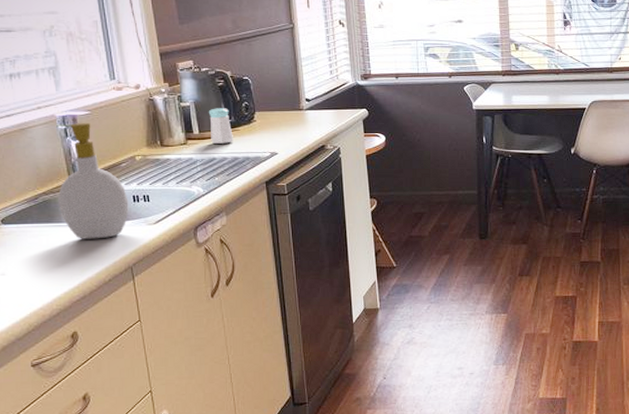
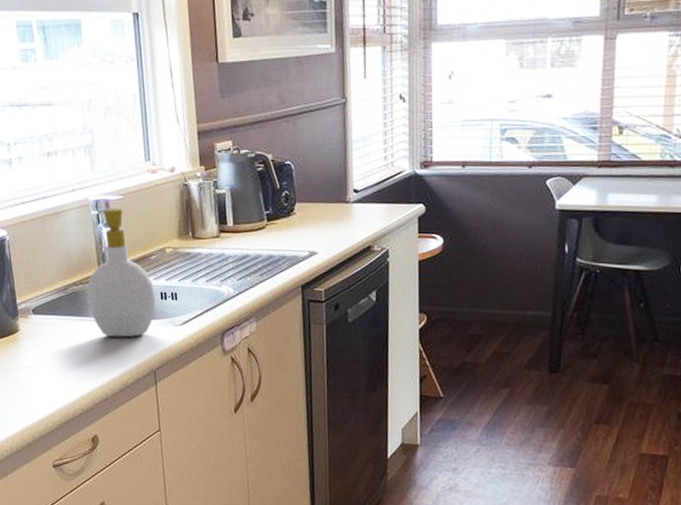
salt shaker: present [208,108,233,144] -> none [244,197,270,239]

